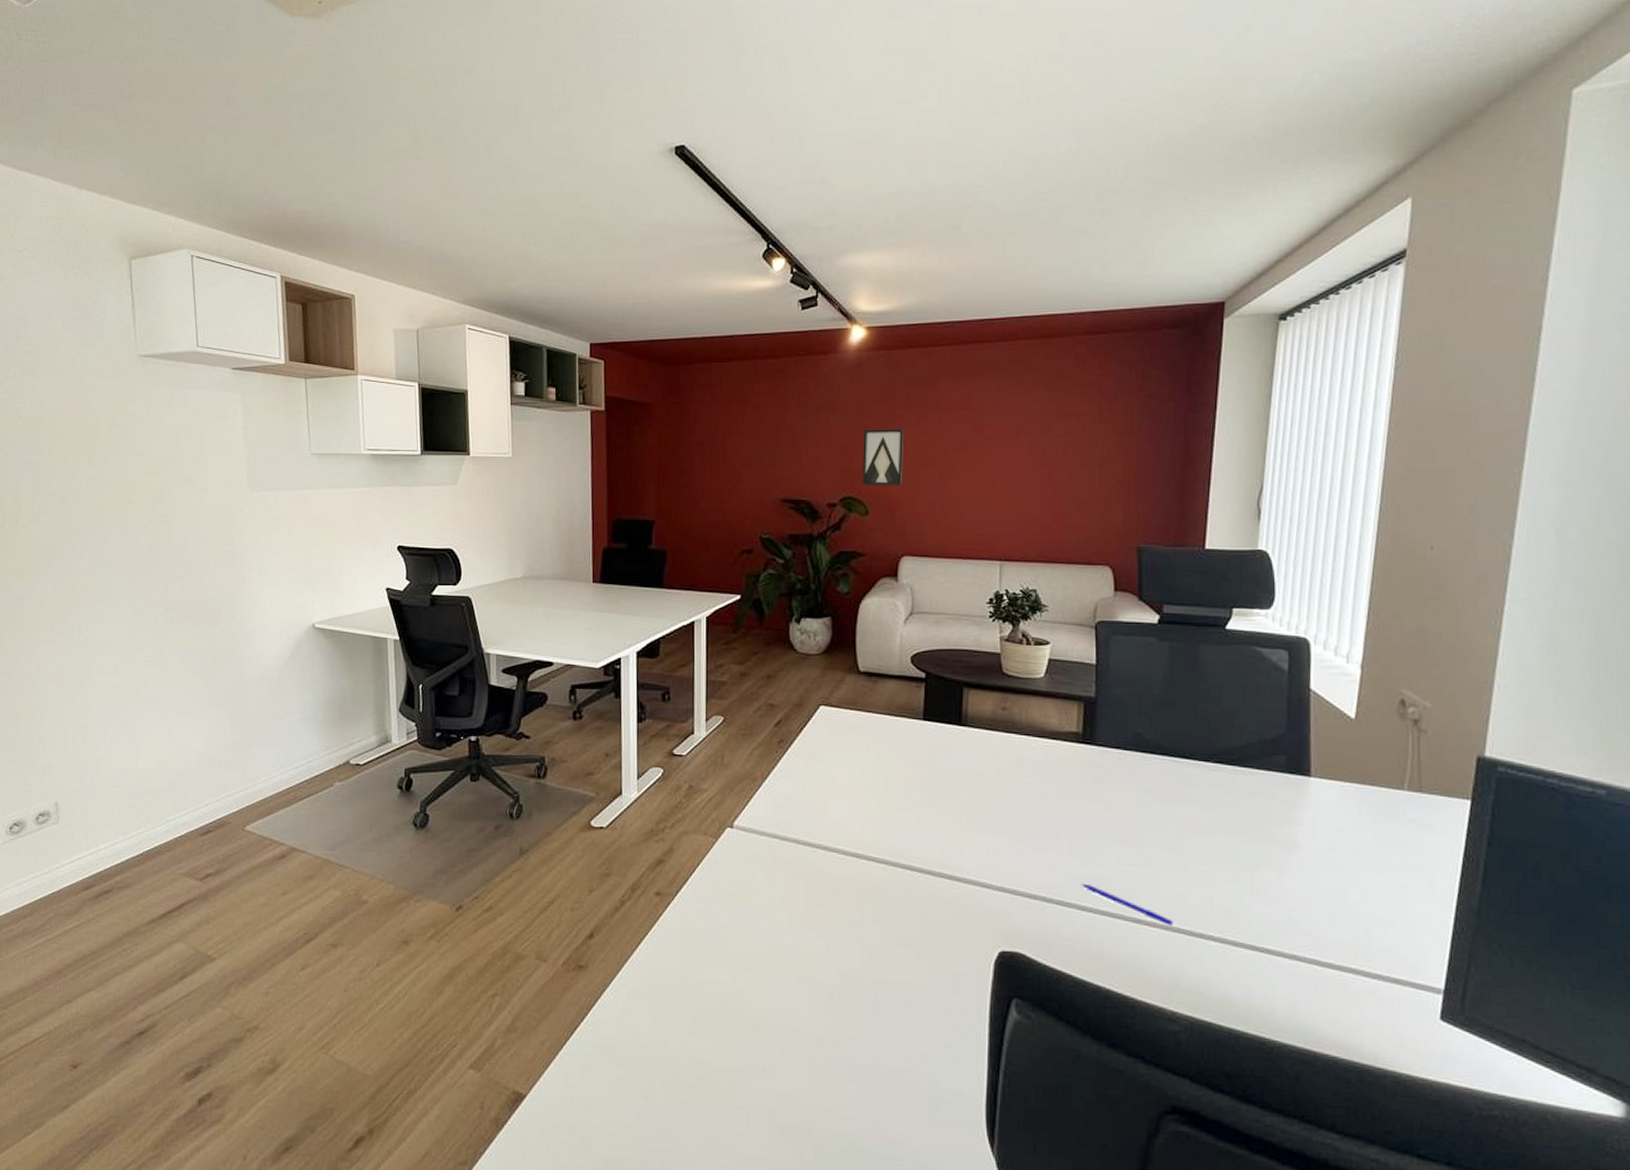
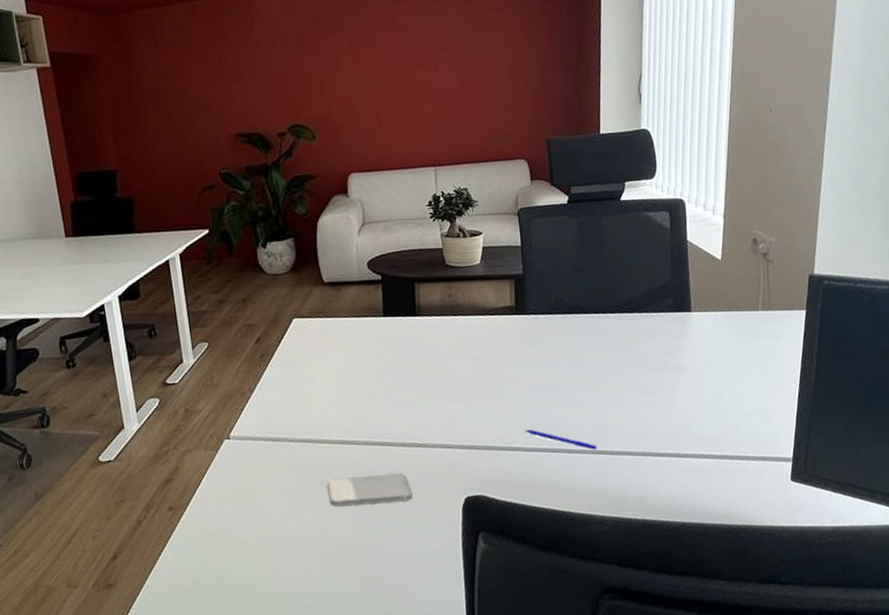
smartphone: none [836,897,936,940] -> present [327,473,413,506]
wall art: present [862,429,905,486] -> none [302,55,342,112]

